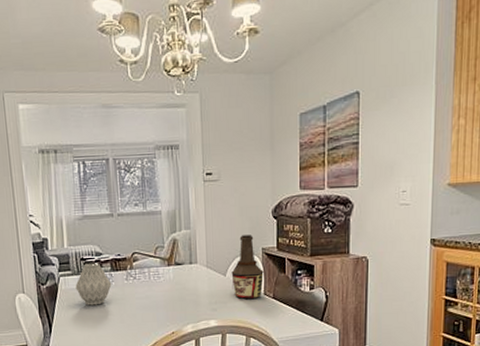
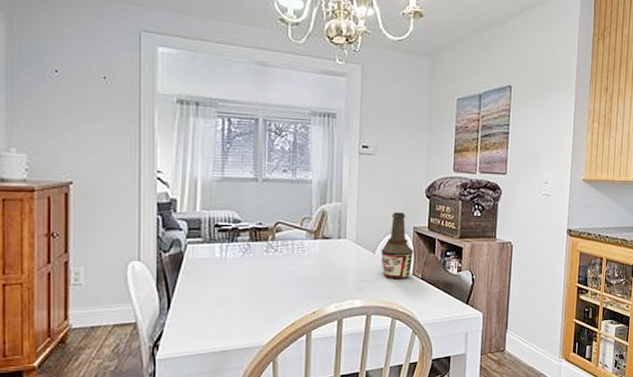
vase: present [75,263,112,306] -> none [205,231,249,279]

